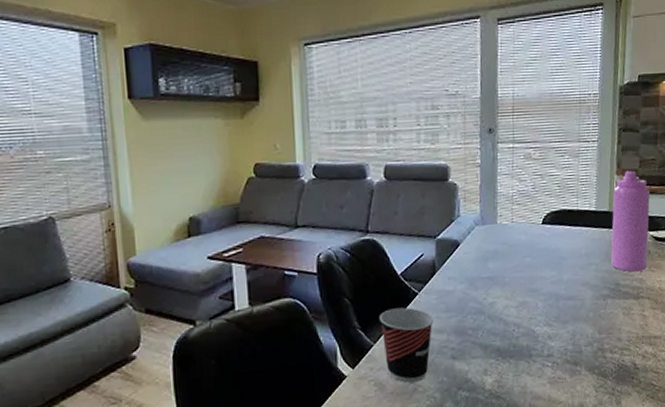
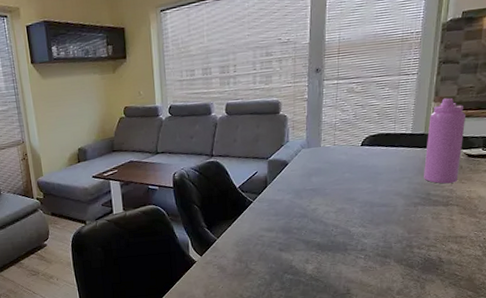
cup: present [379,307,433,383] -> none [221,212,265,267]

